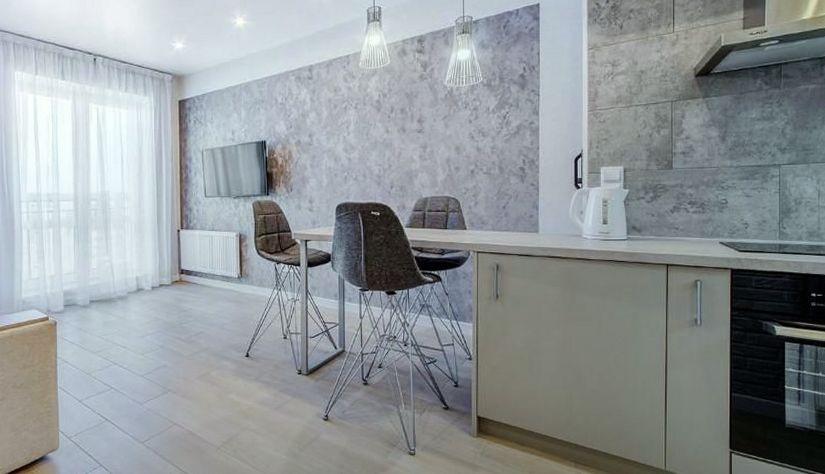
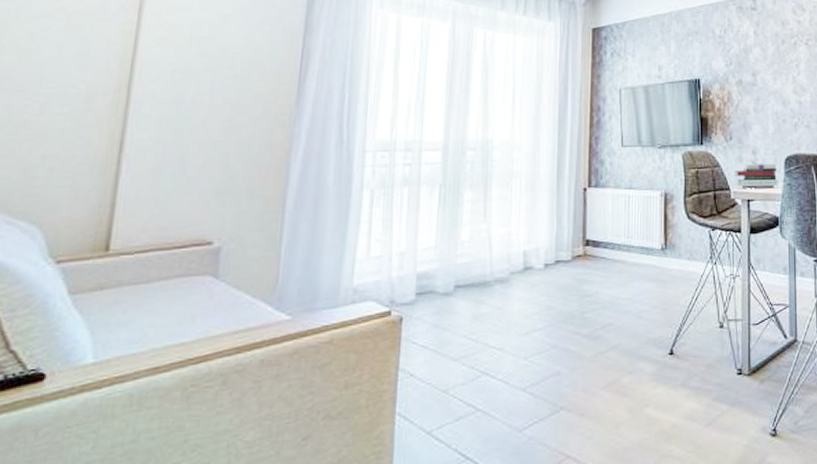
books: none [295,211,330,231] -> present [734,164,778,189]

